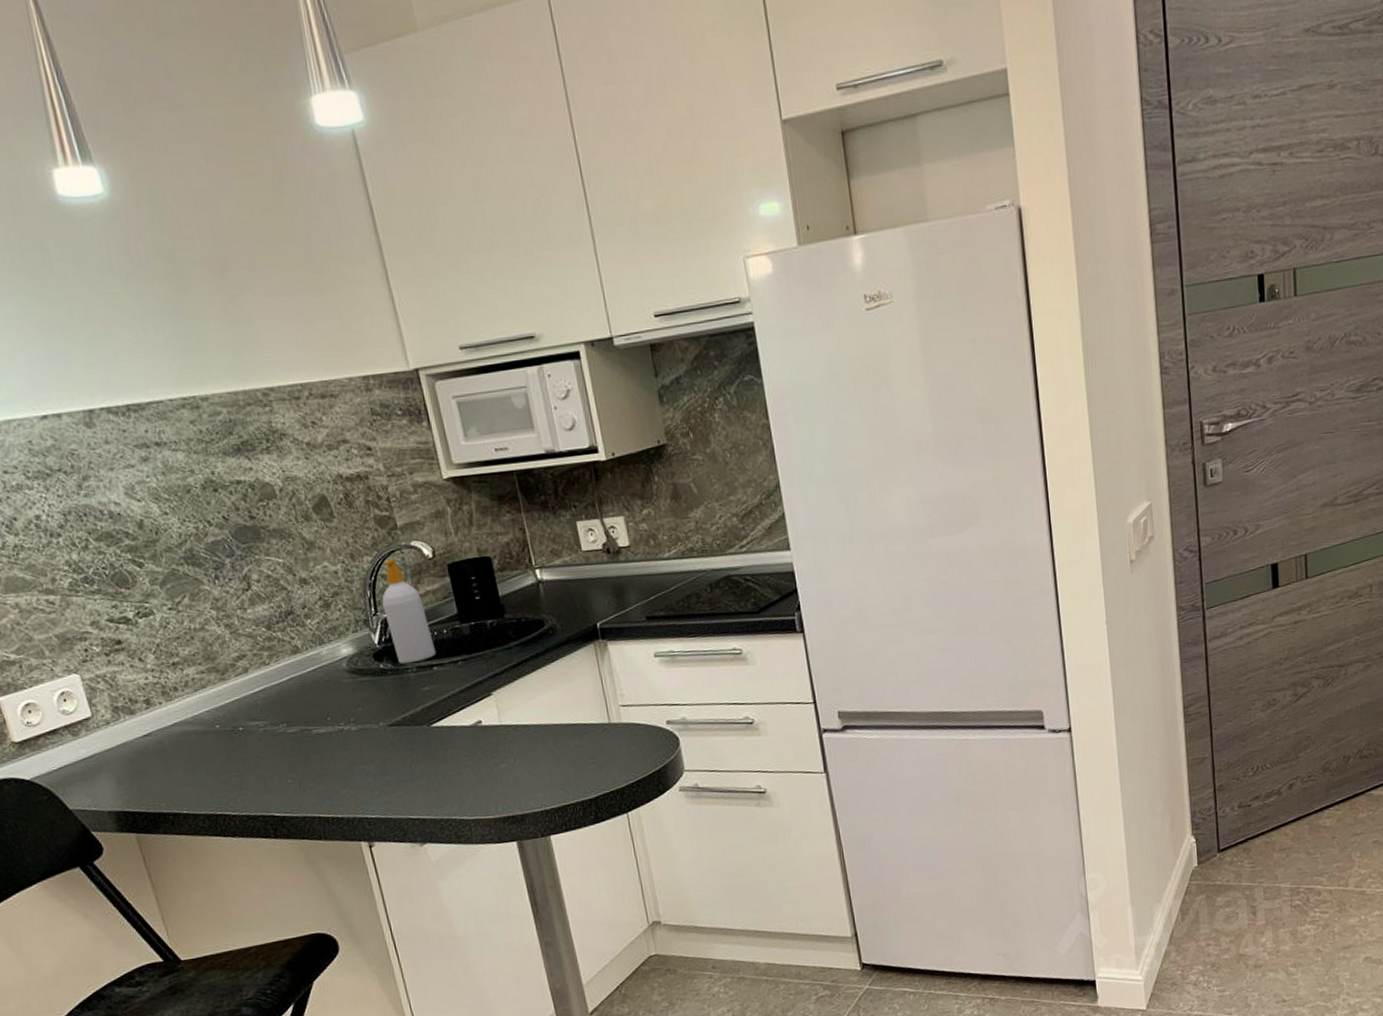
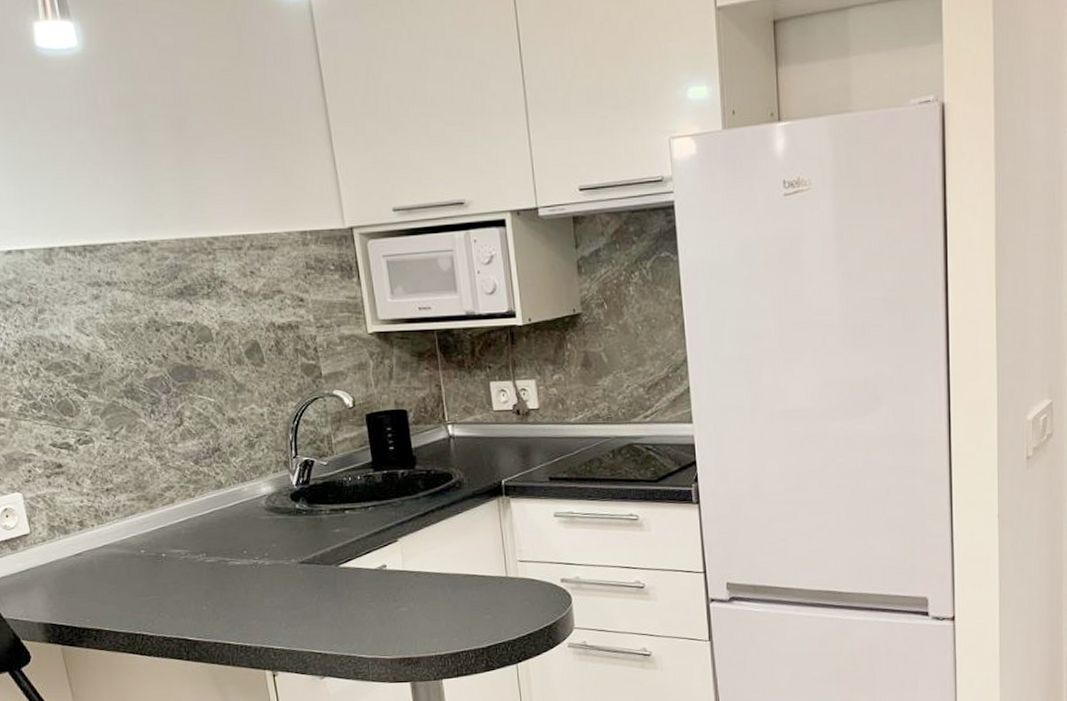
soap bottle: present [381,558,437,665] -> none [302,405,349,506]

